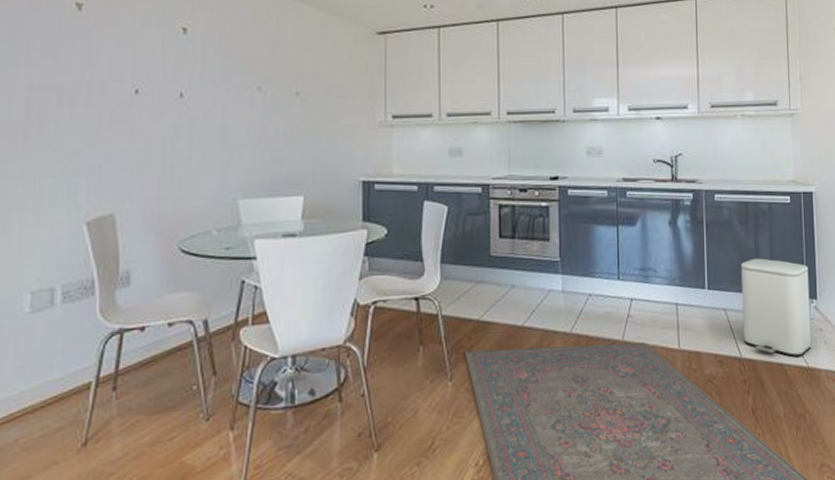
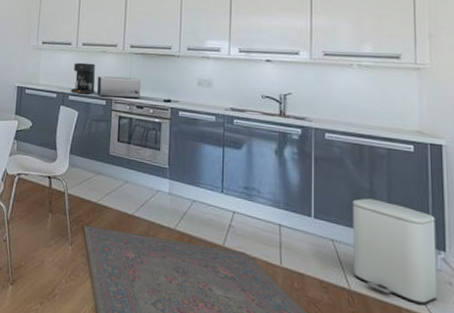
coffee maker: none [436,140,467,182] -> present [71,62,96,95]
toaster: none [468,153,524,183] -> present [96,76,142,100]

